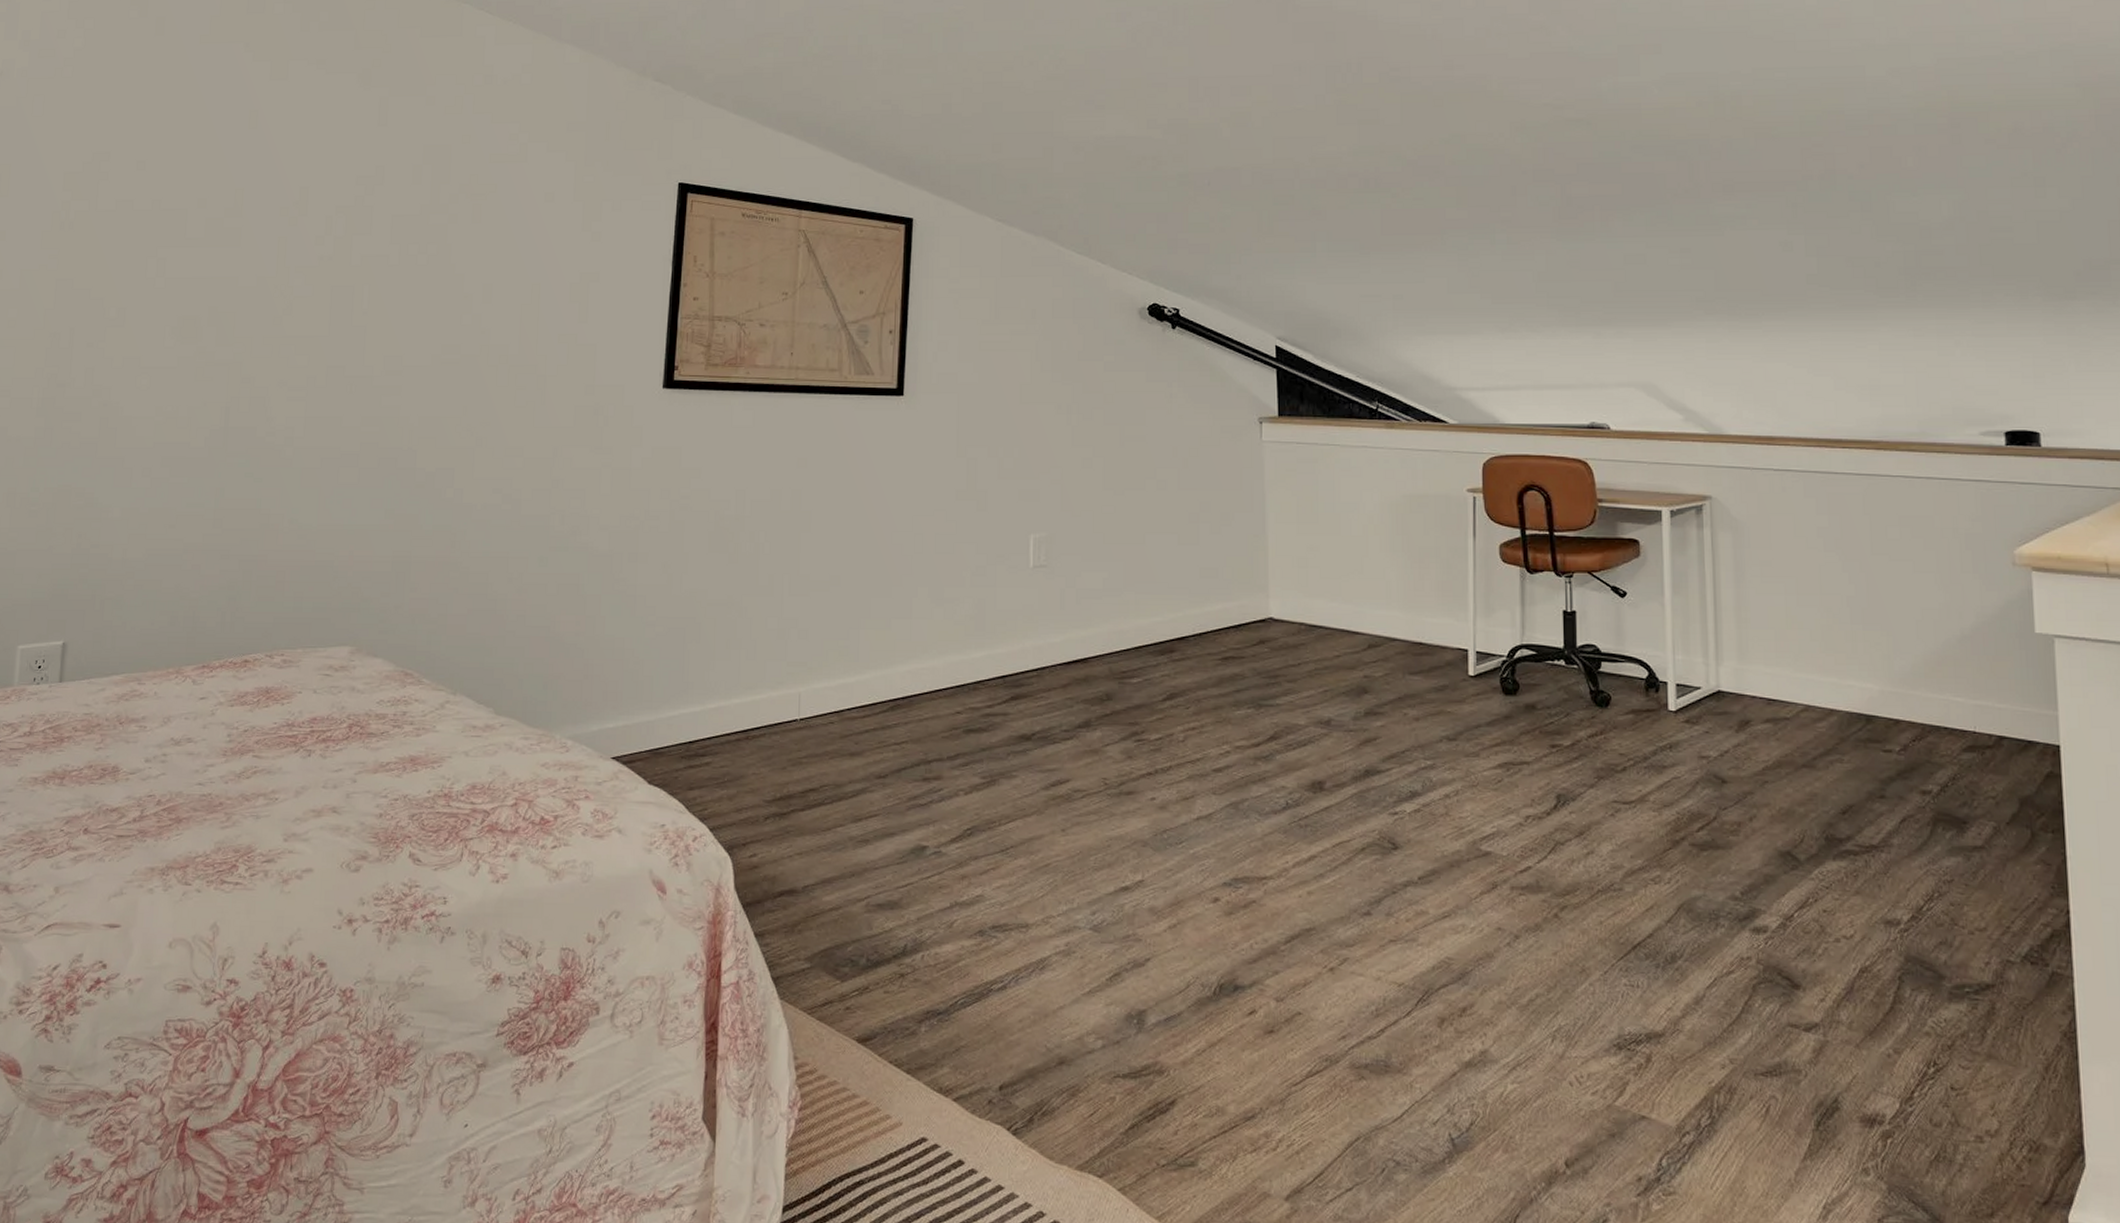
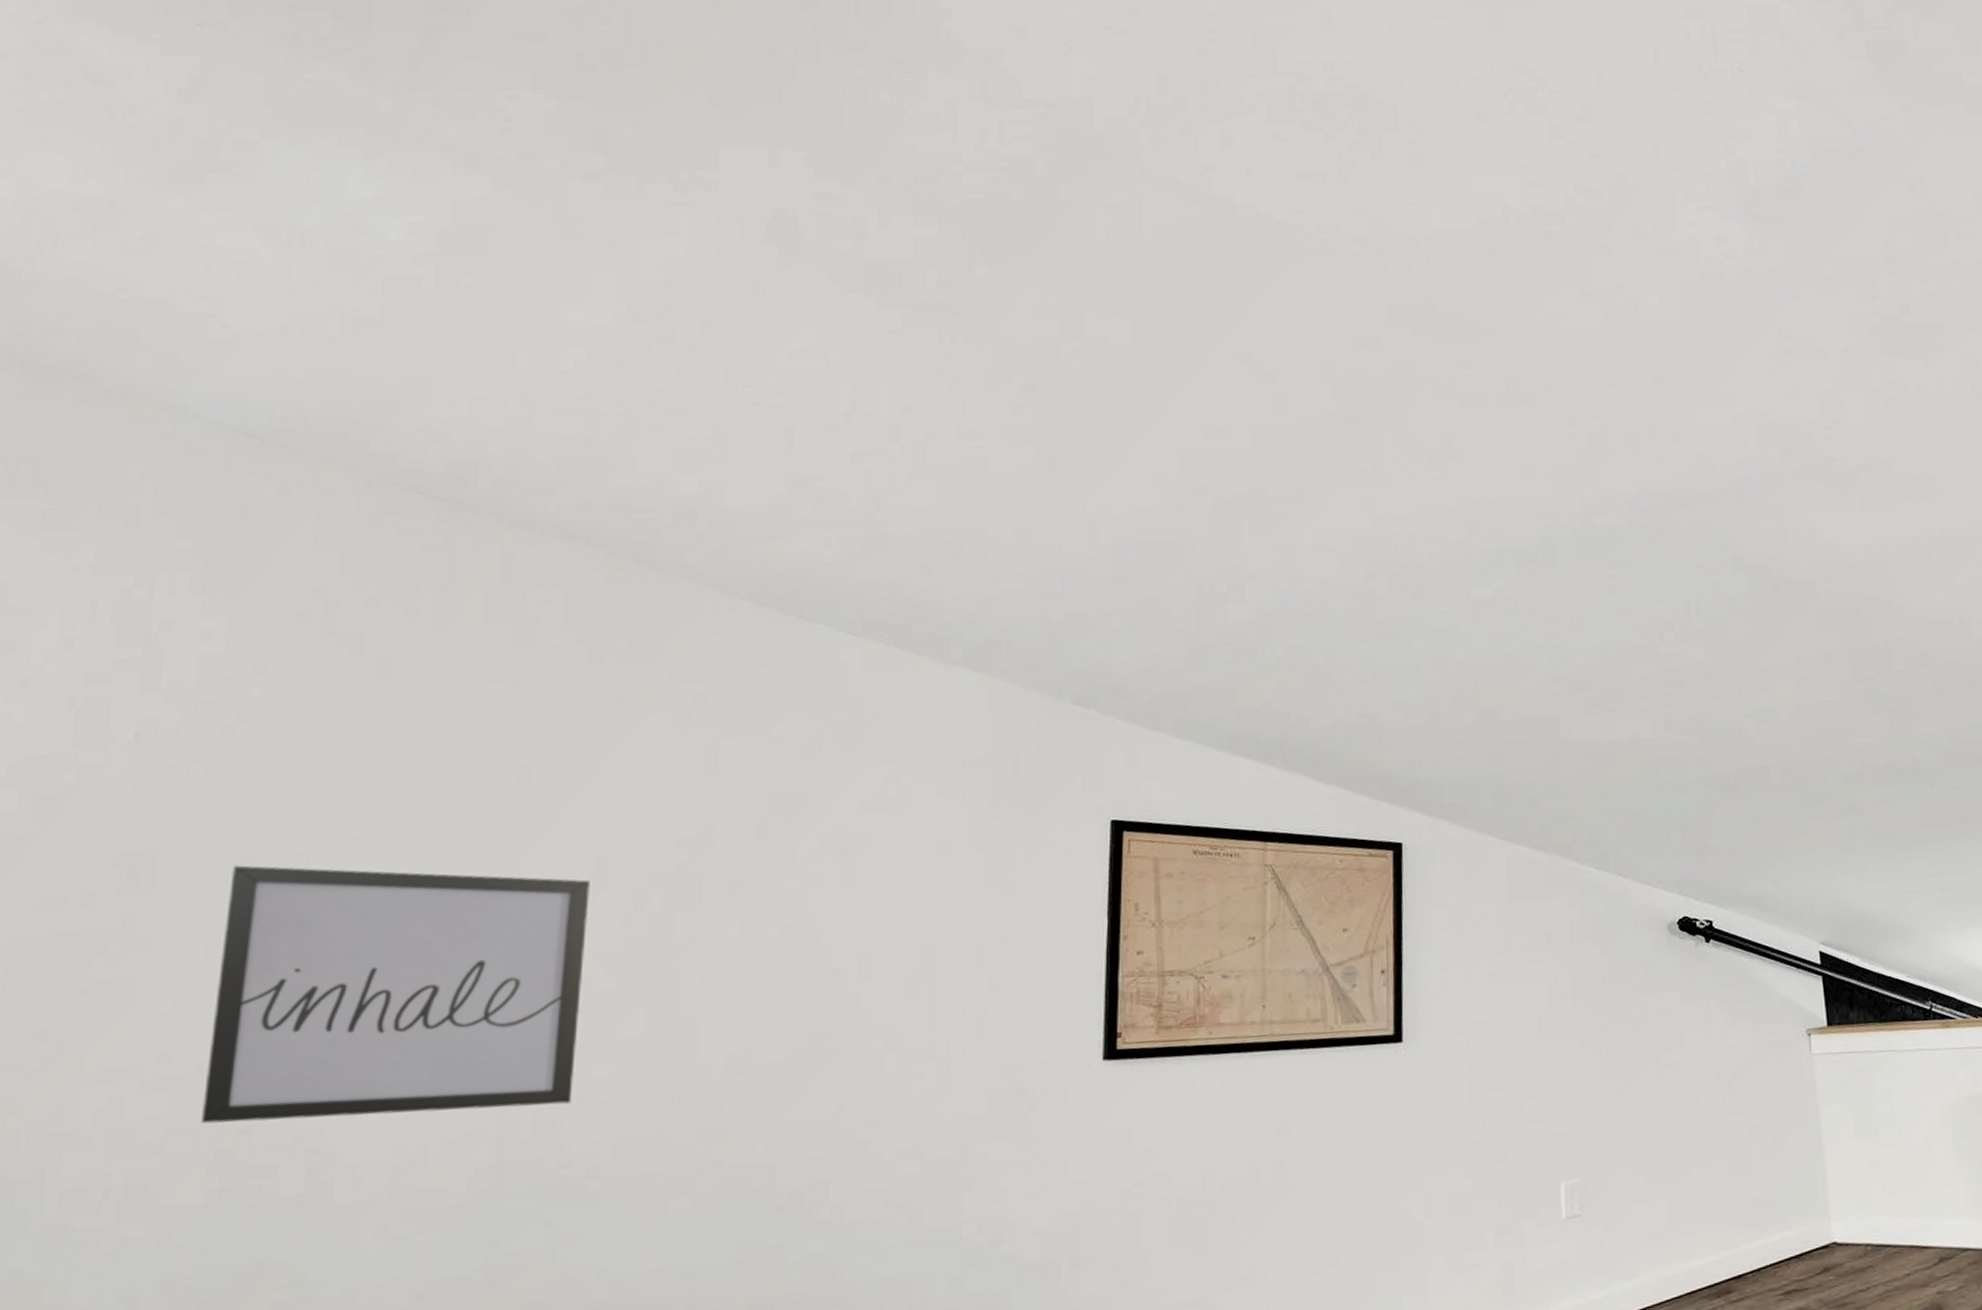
wall art: none [34,178,295,385] -> present [200,865,590,1124]

